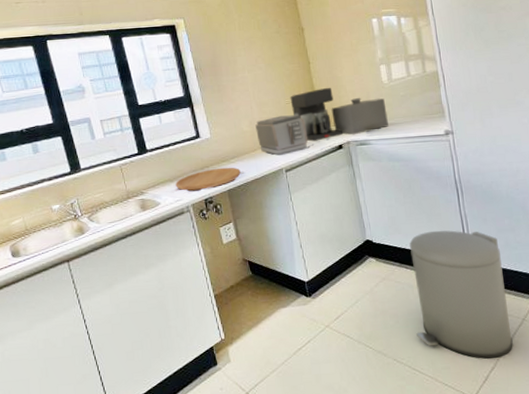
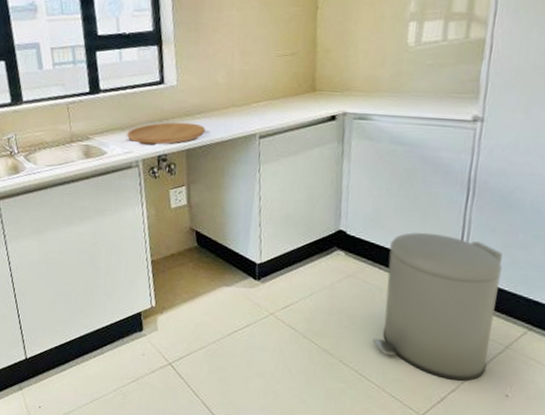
toaster: present [255,115,309,156] -> none [232,70,296,118]
coffee maker: present [290,88,344,142] -> none [282,42,342,107]
canister: present [331,98,389,135] -> none [330,60,404,106]

